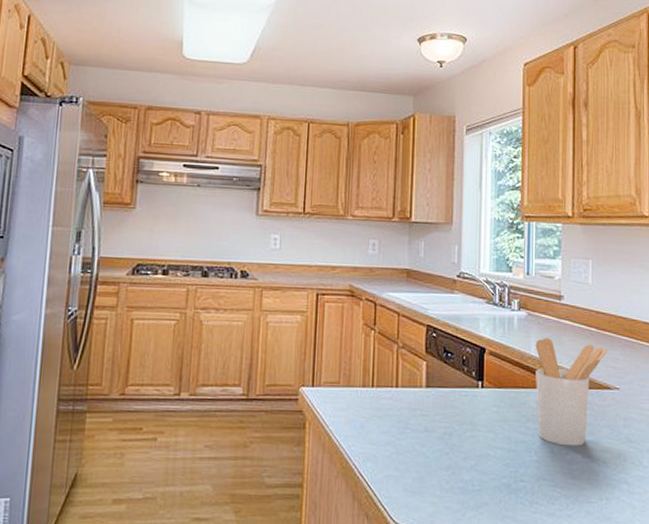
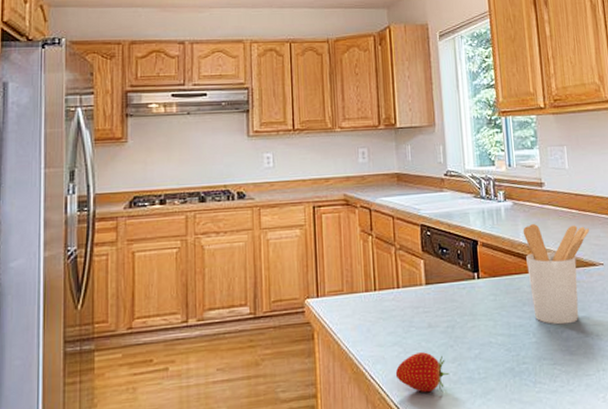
fruit: none [385,456,441,500] -> present [395,352,449,393]

